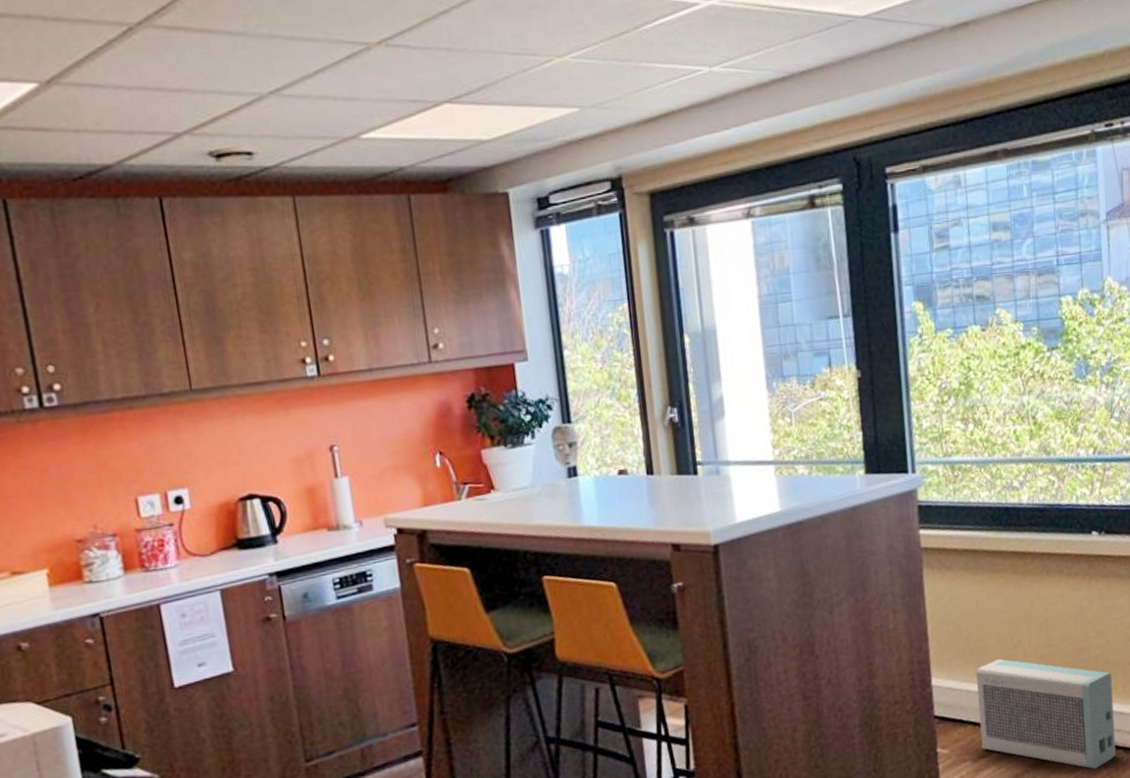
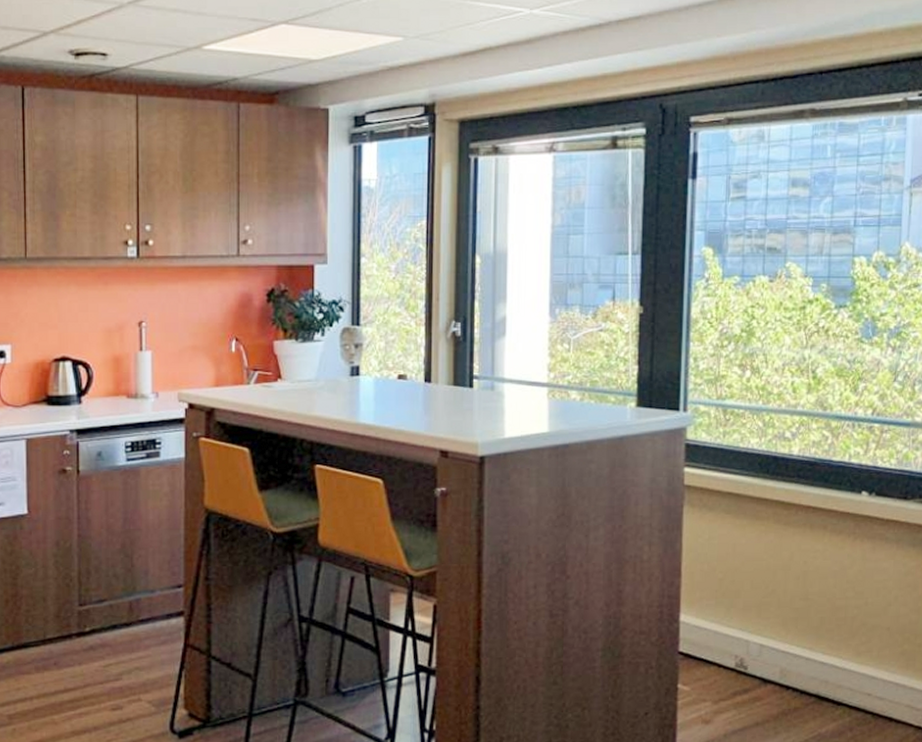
air purifier: present [976,658,1116,770] -> none [724,604,867,730]

